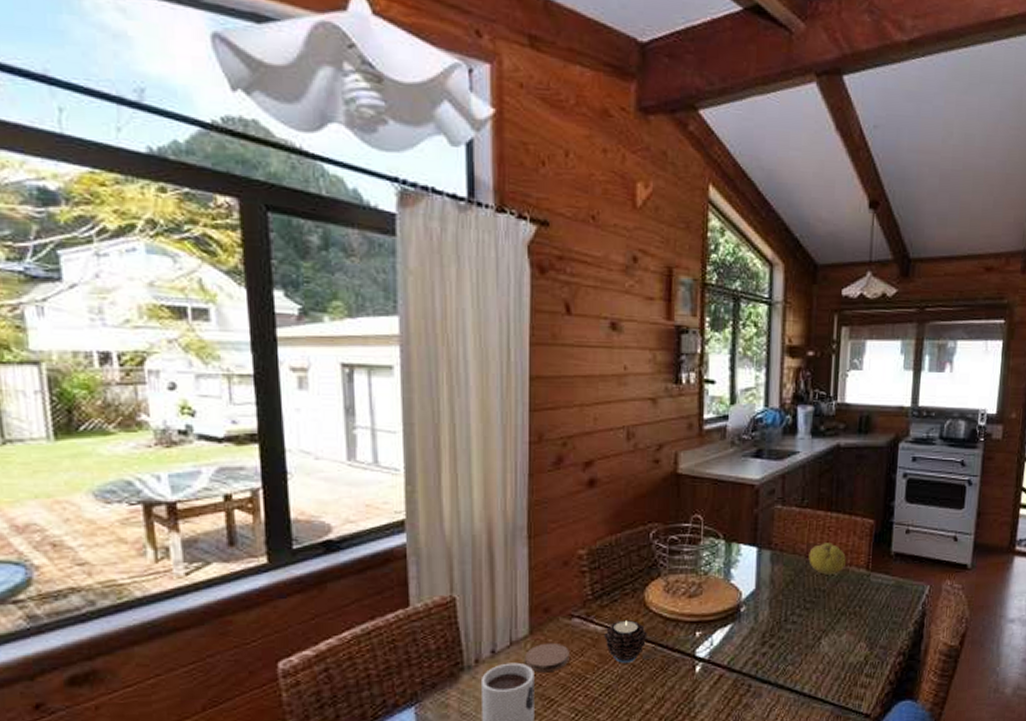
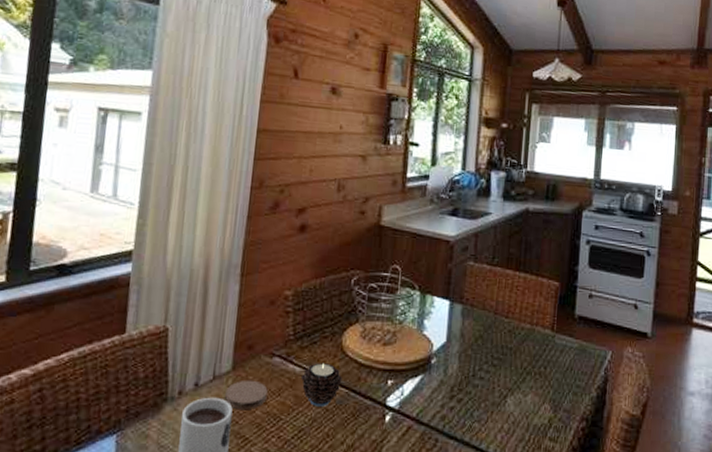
fruit: present [808,543,846,575] -> none [497,301,532,333]

